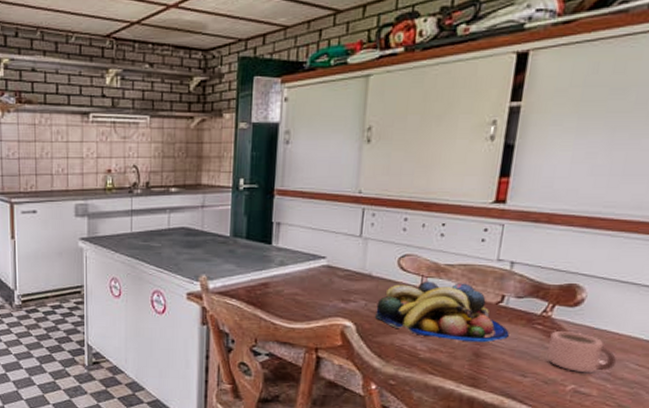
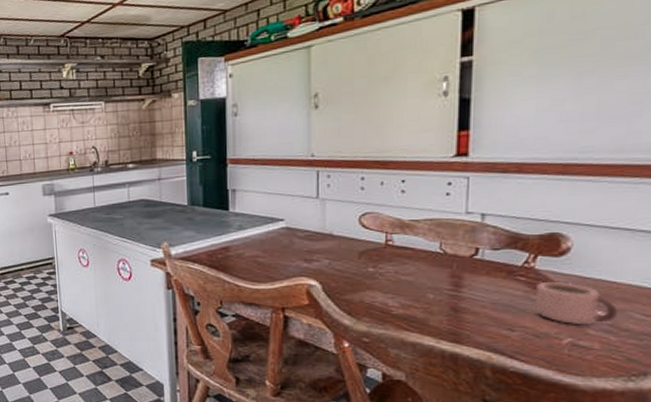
fruit bowl: present [375,281,509,343] -> none [341,237,489,297]

